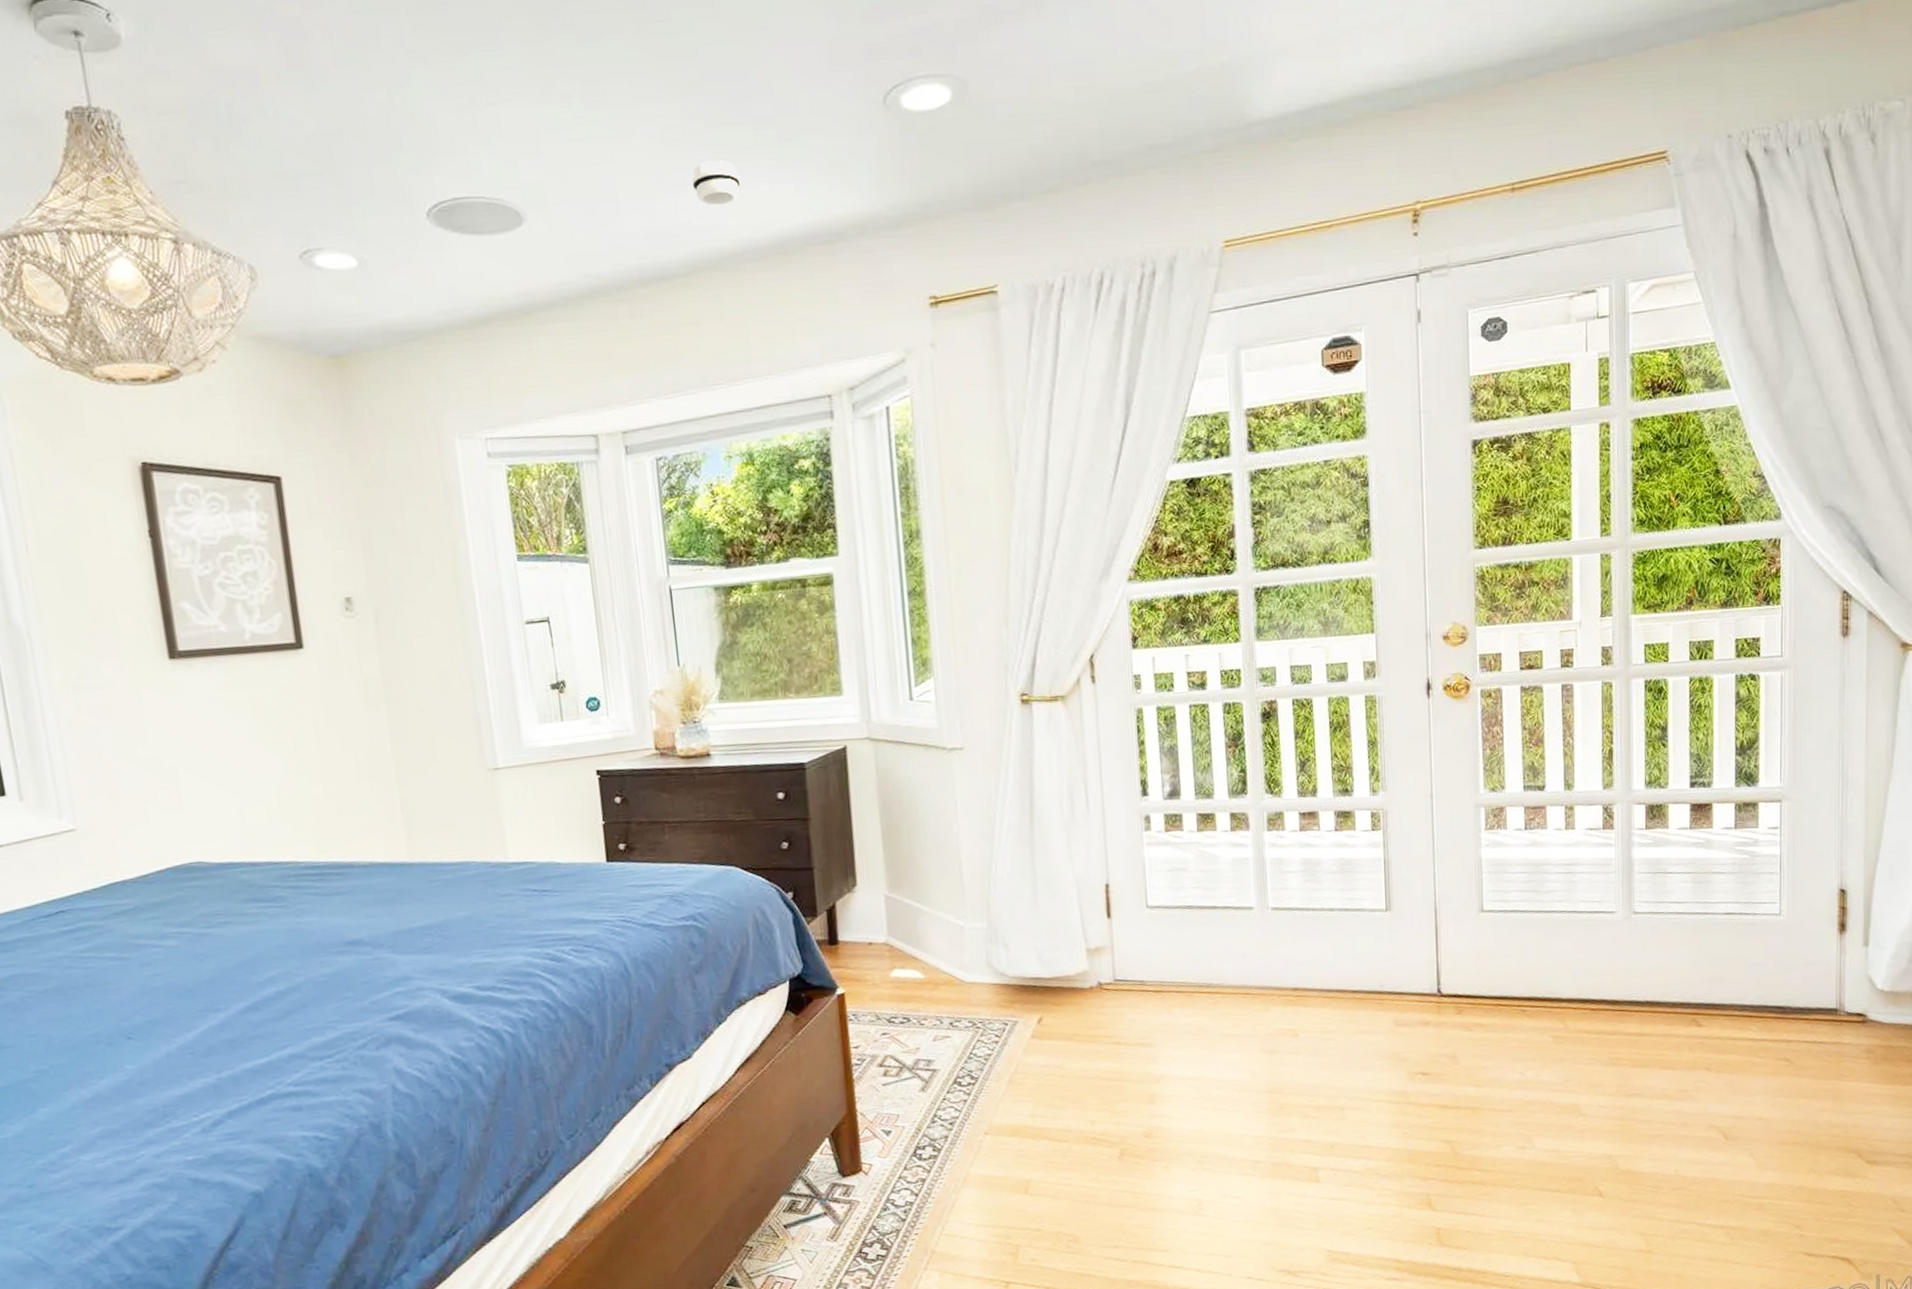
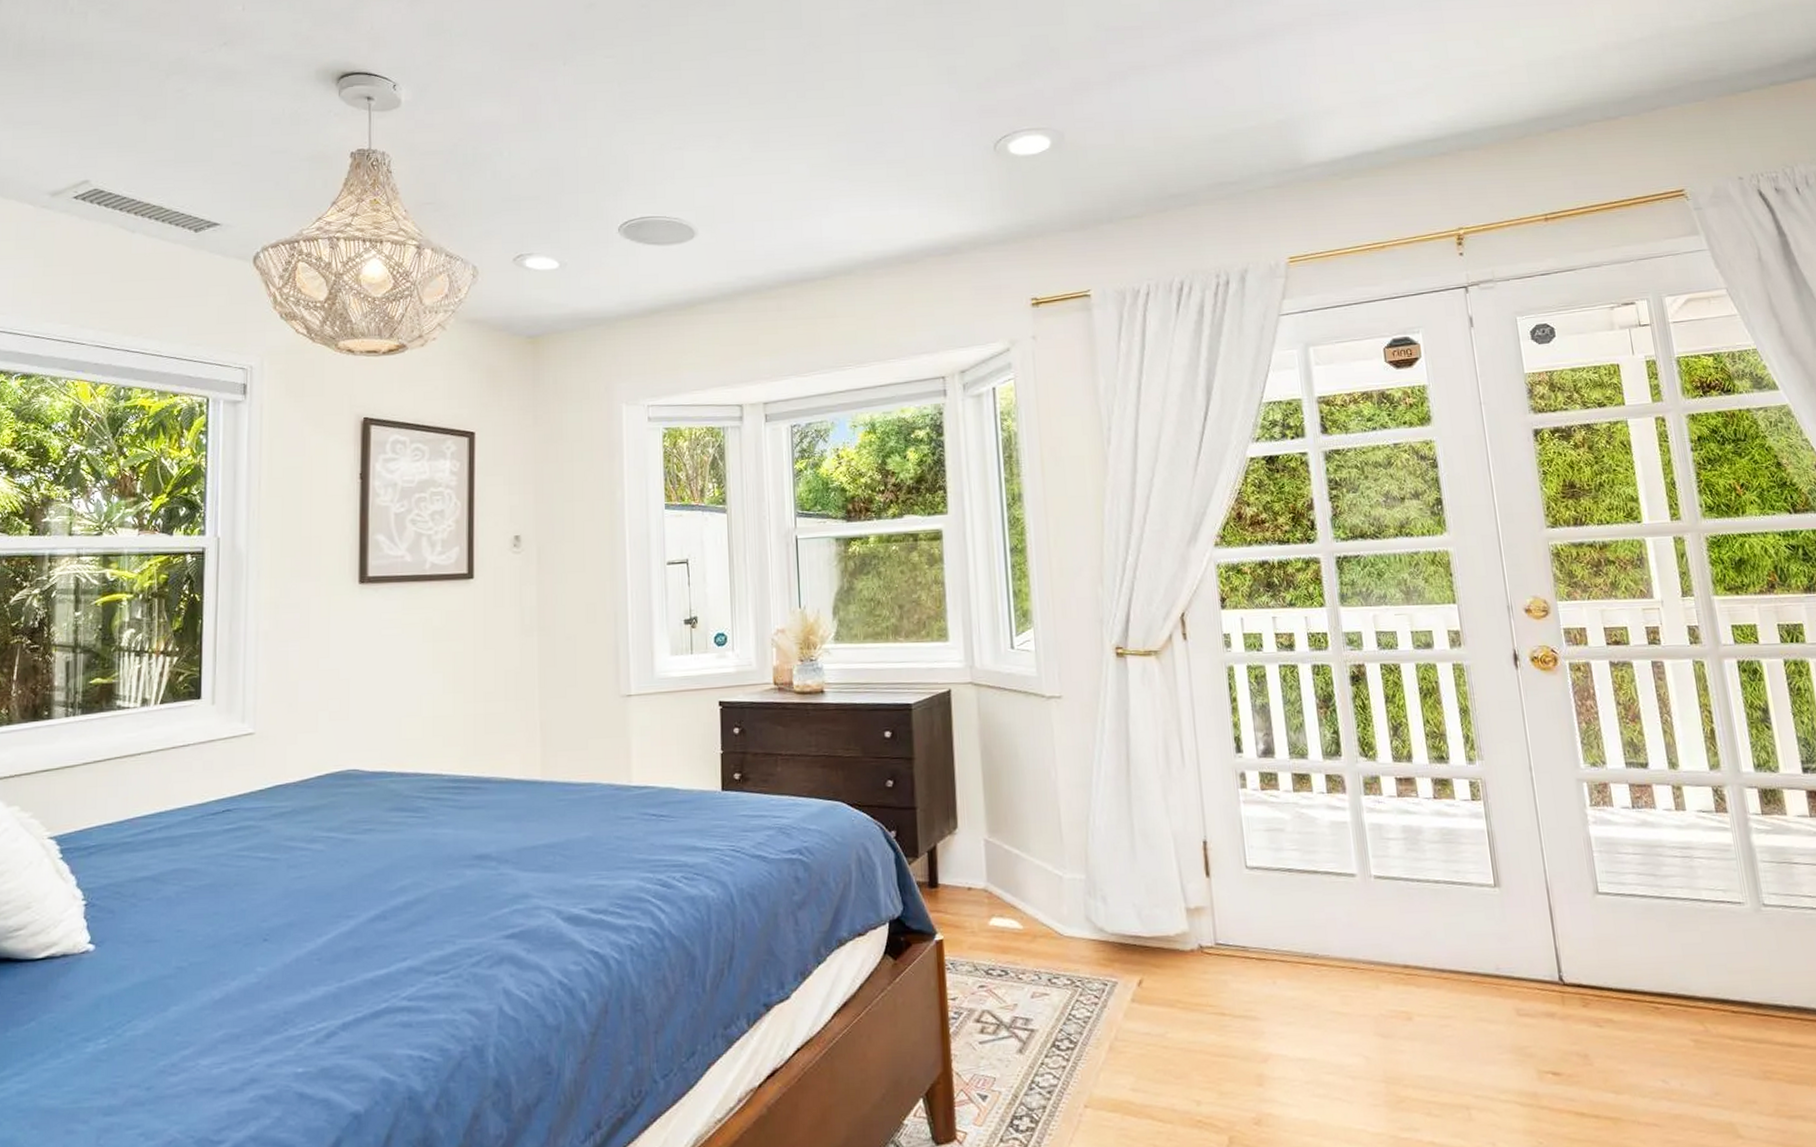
smoke detector: present [692,160,741,206] -> none [834,191,874,225]

